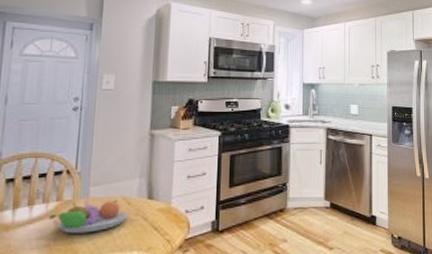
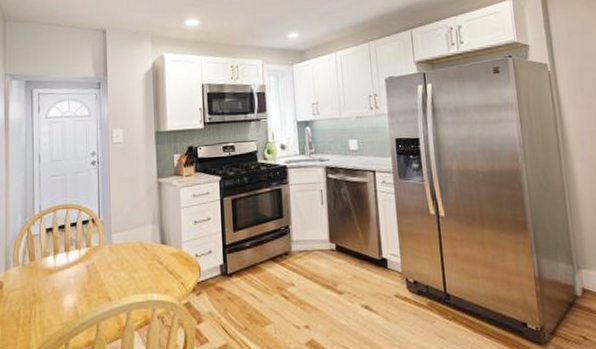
fruit bowl: present [49,201,129,234] -> none [82,246,146,277]

